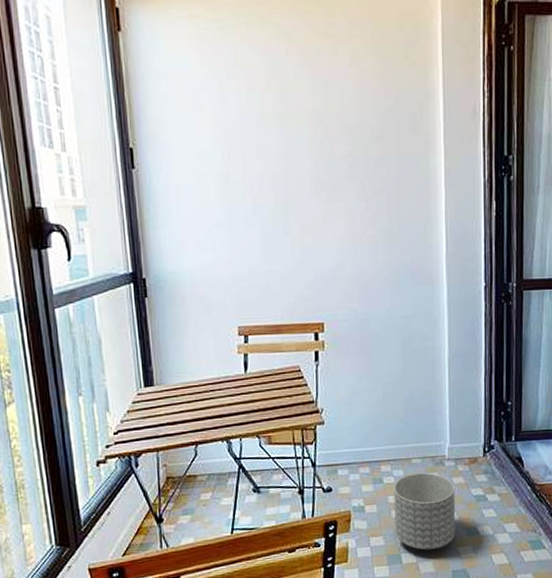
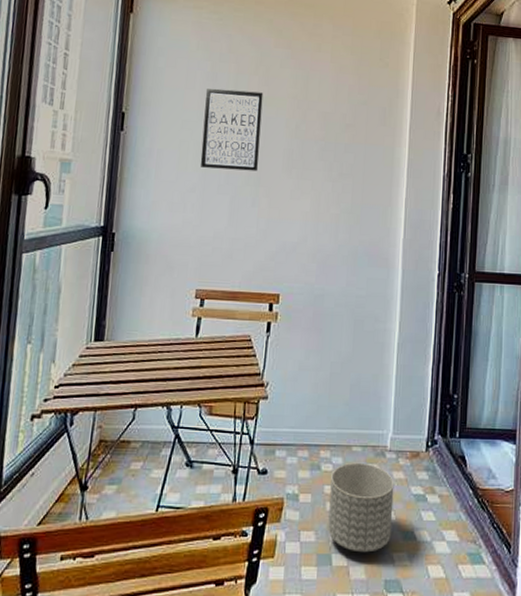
wall art: none [216,109,286,200] -> present [200,88,264,172]

